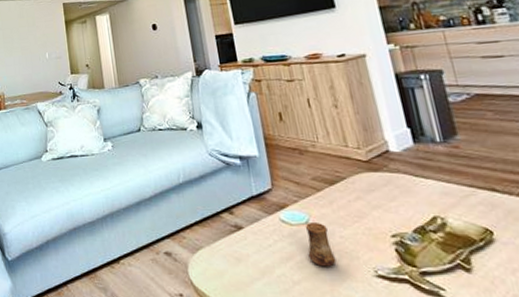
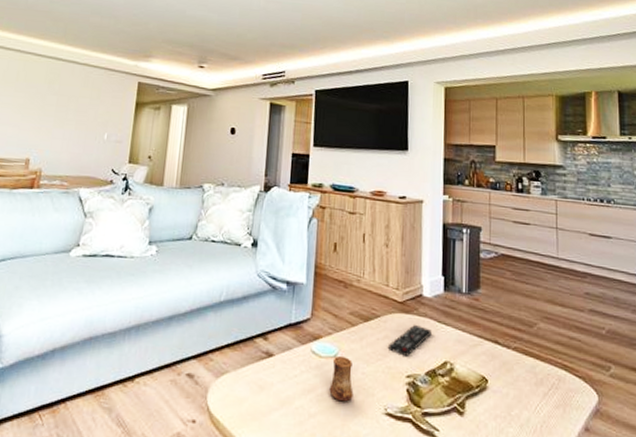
remote control: none [363,182,410,215] -> present [389,325,432,356]

